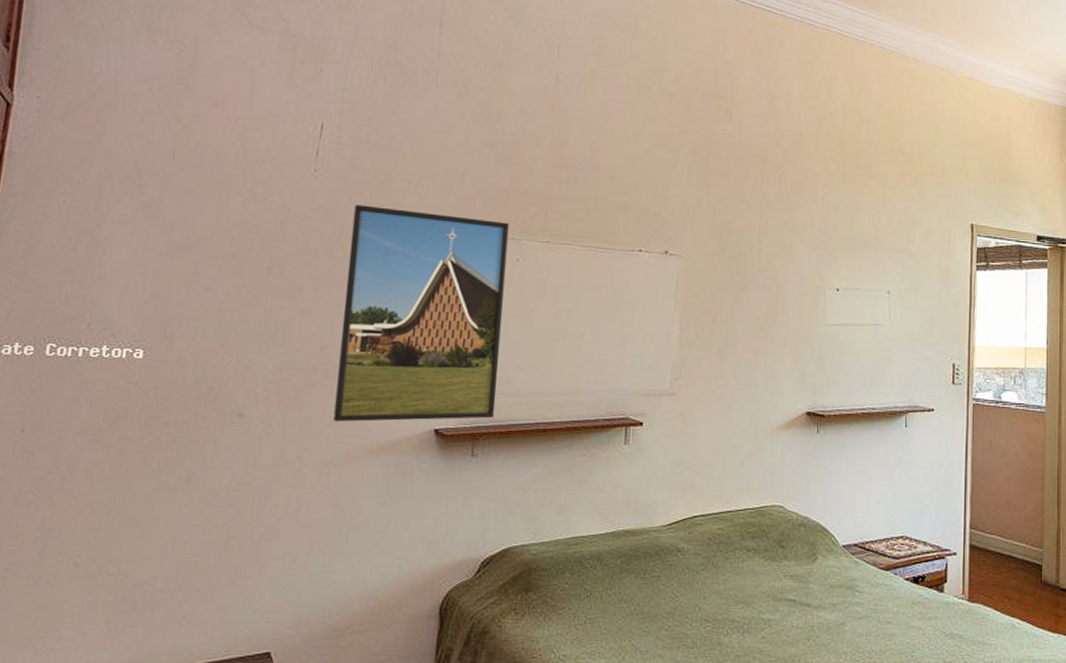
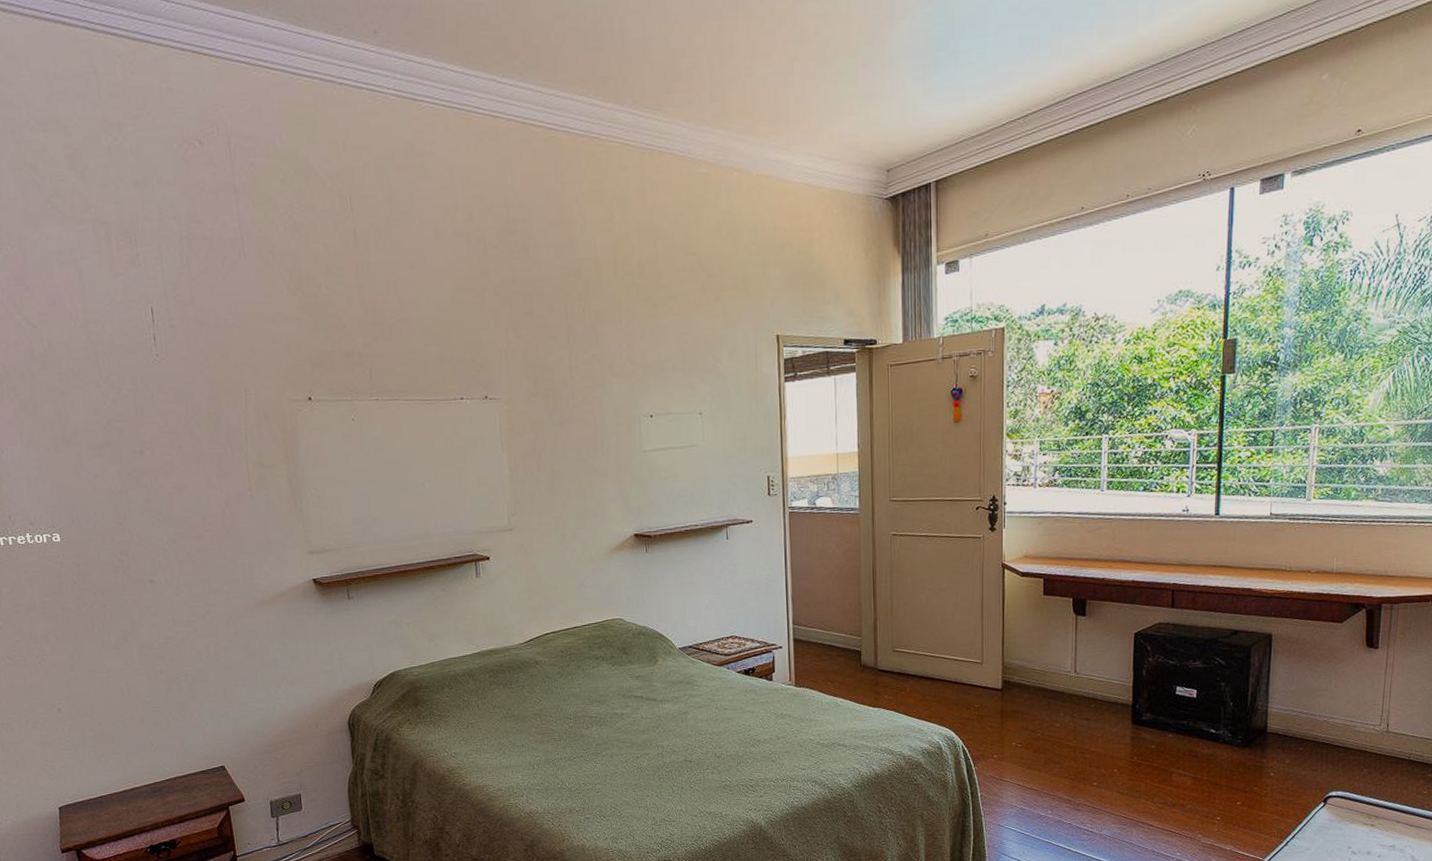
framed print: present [333,205,509,422] -> none [199,383,361,580]

